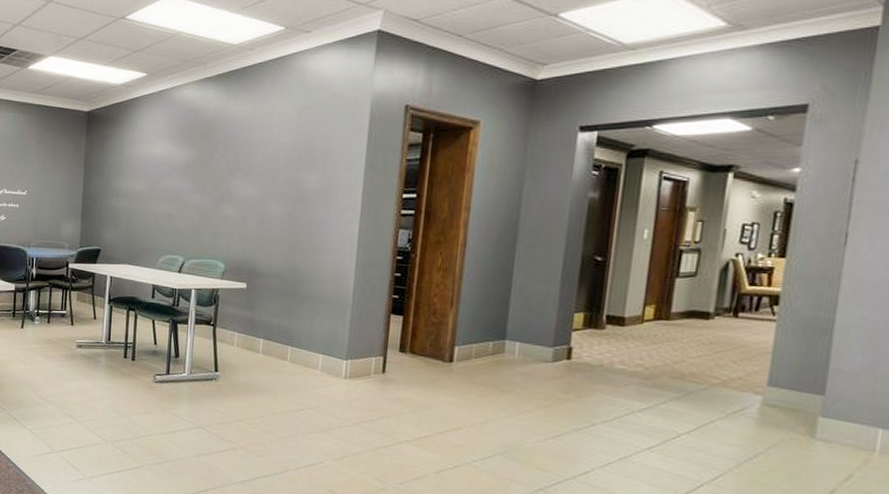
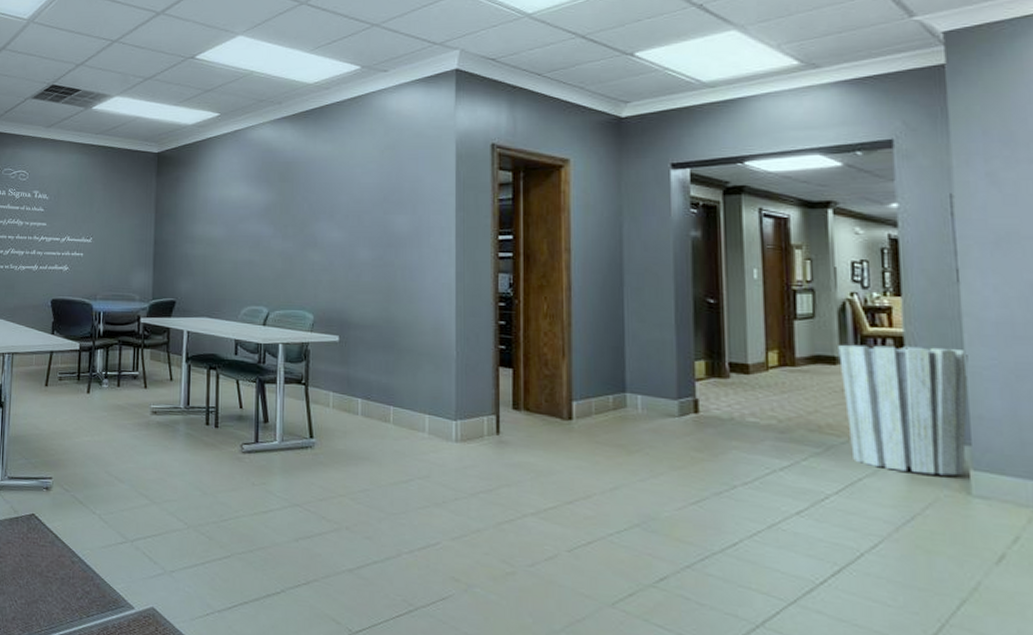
trash can: none [709,301,840,422] -> present [838,344,968,476]

